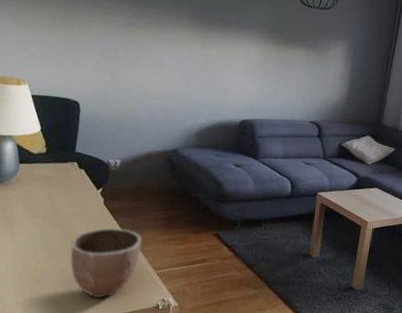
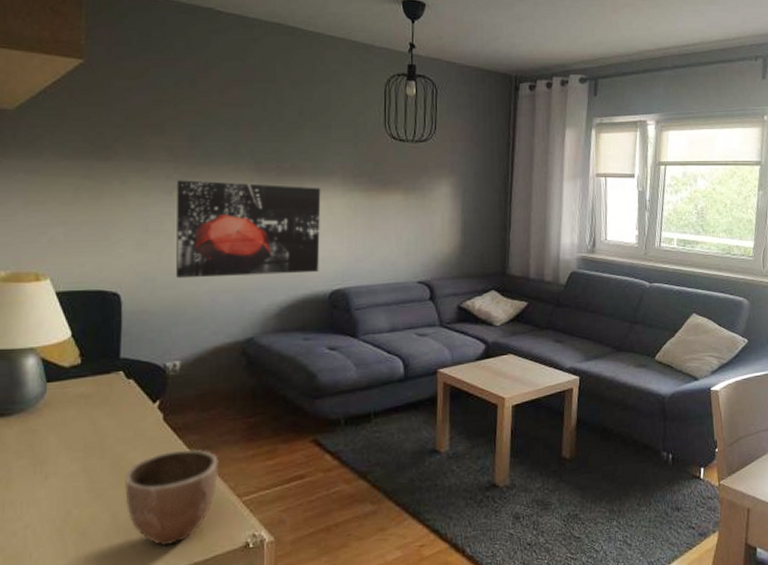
wall art: none [123,18,242,104] -> present [176,180,321,279]

